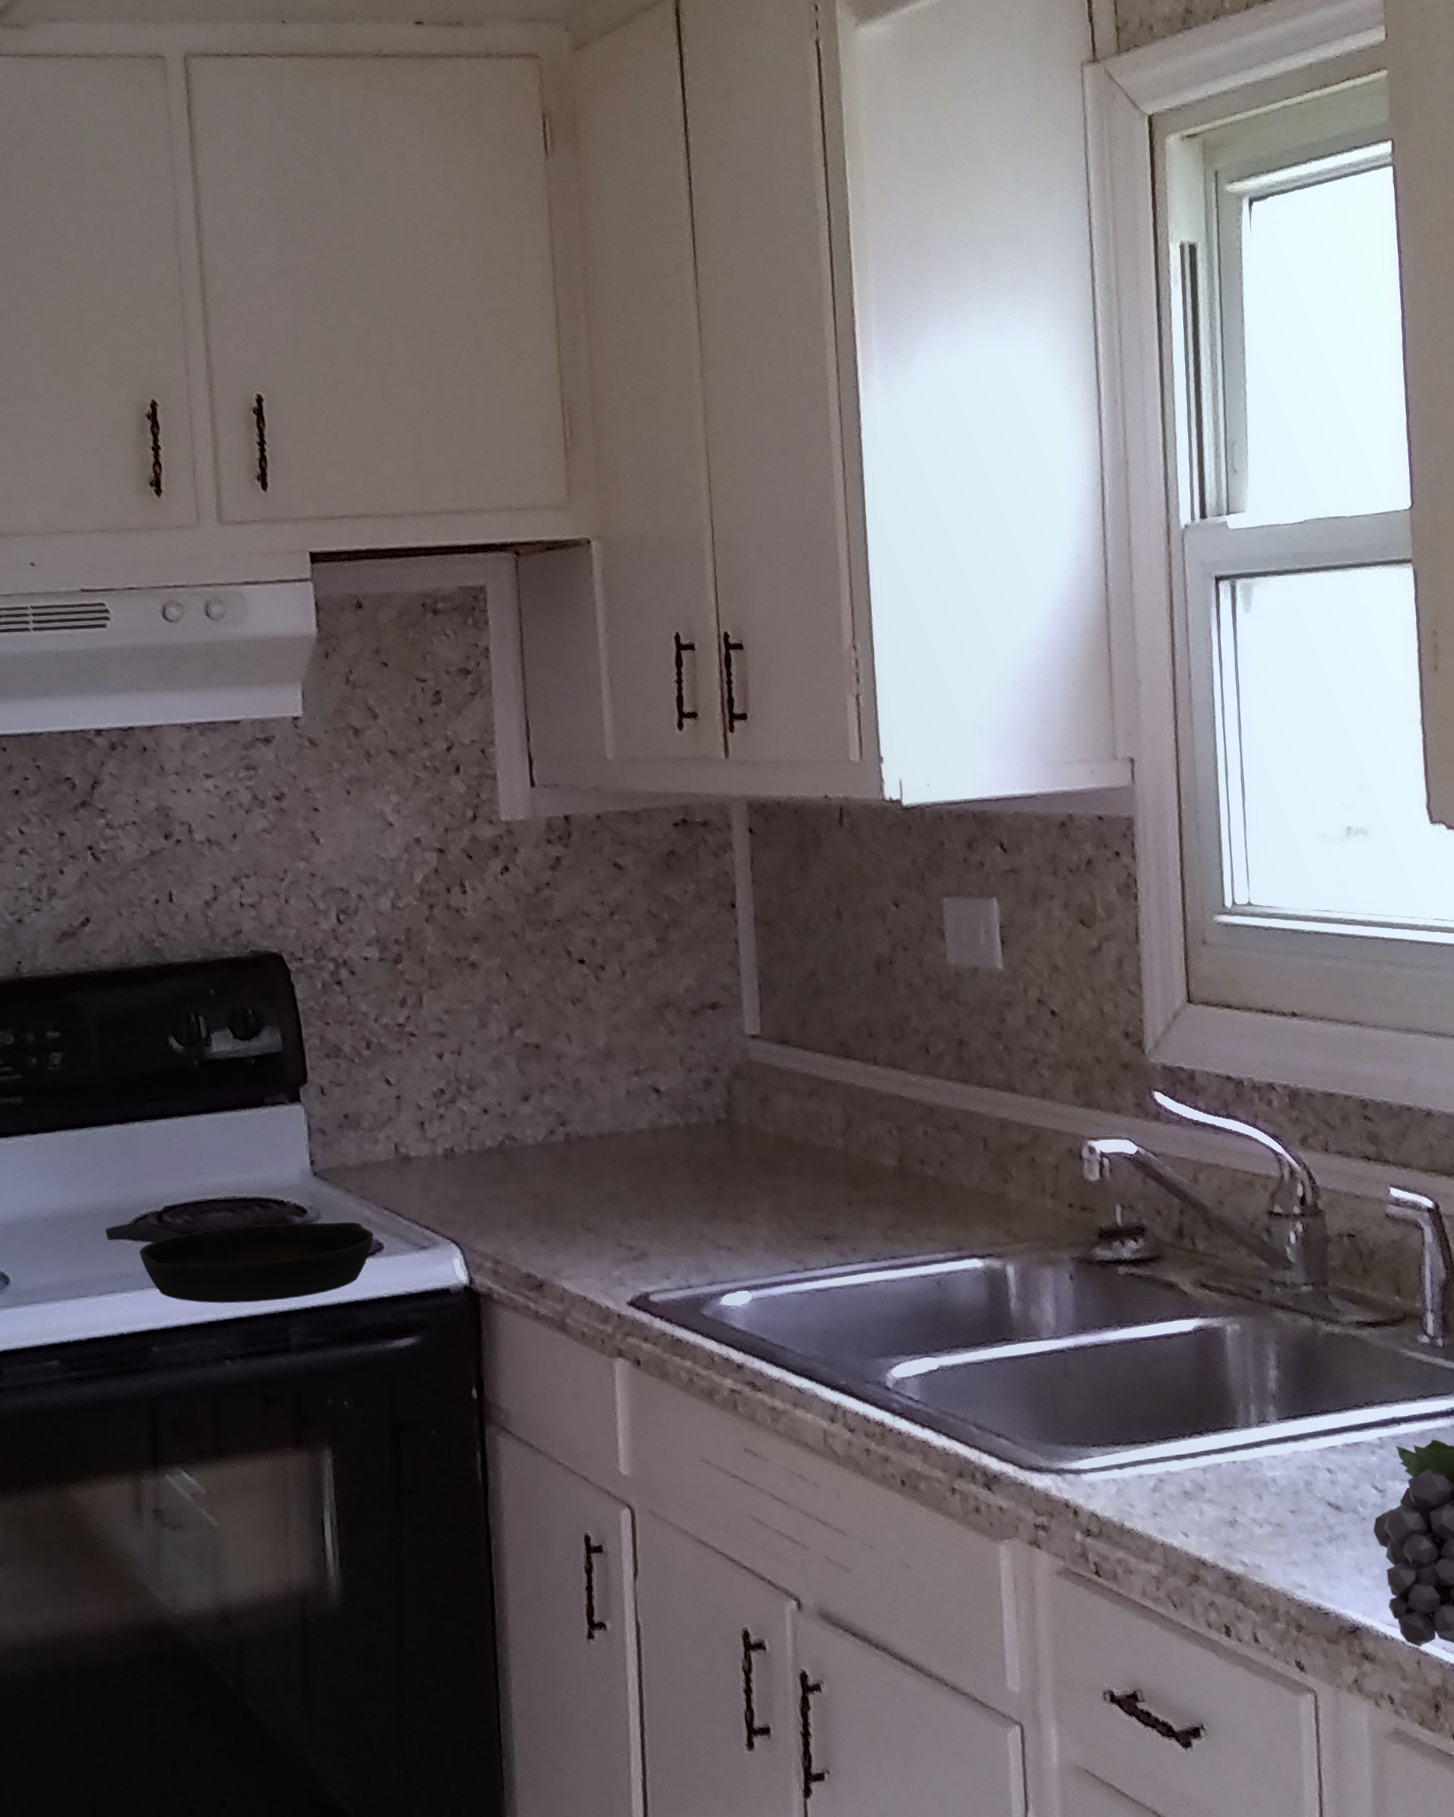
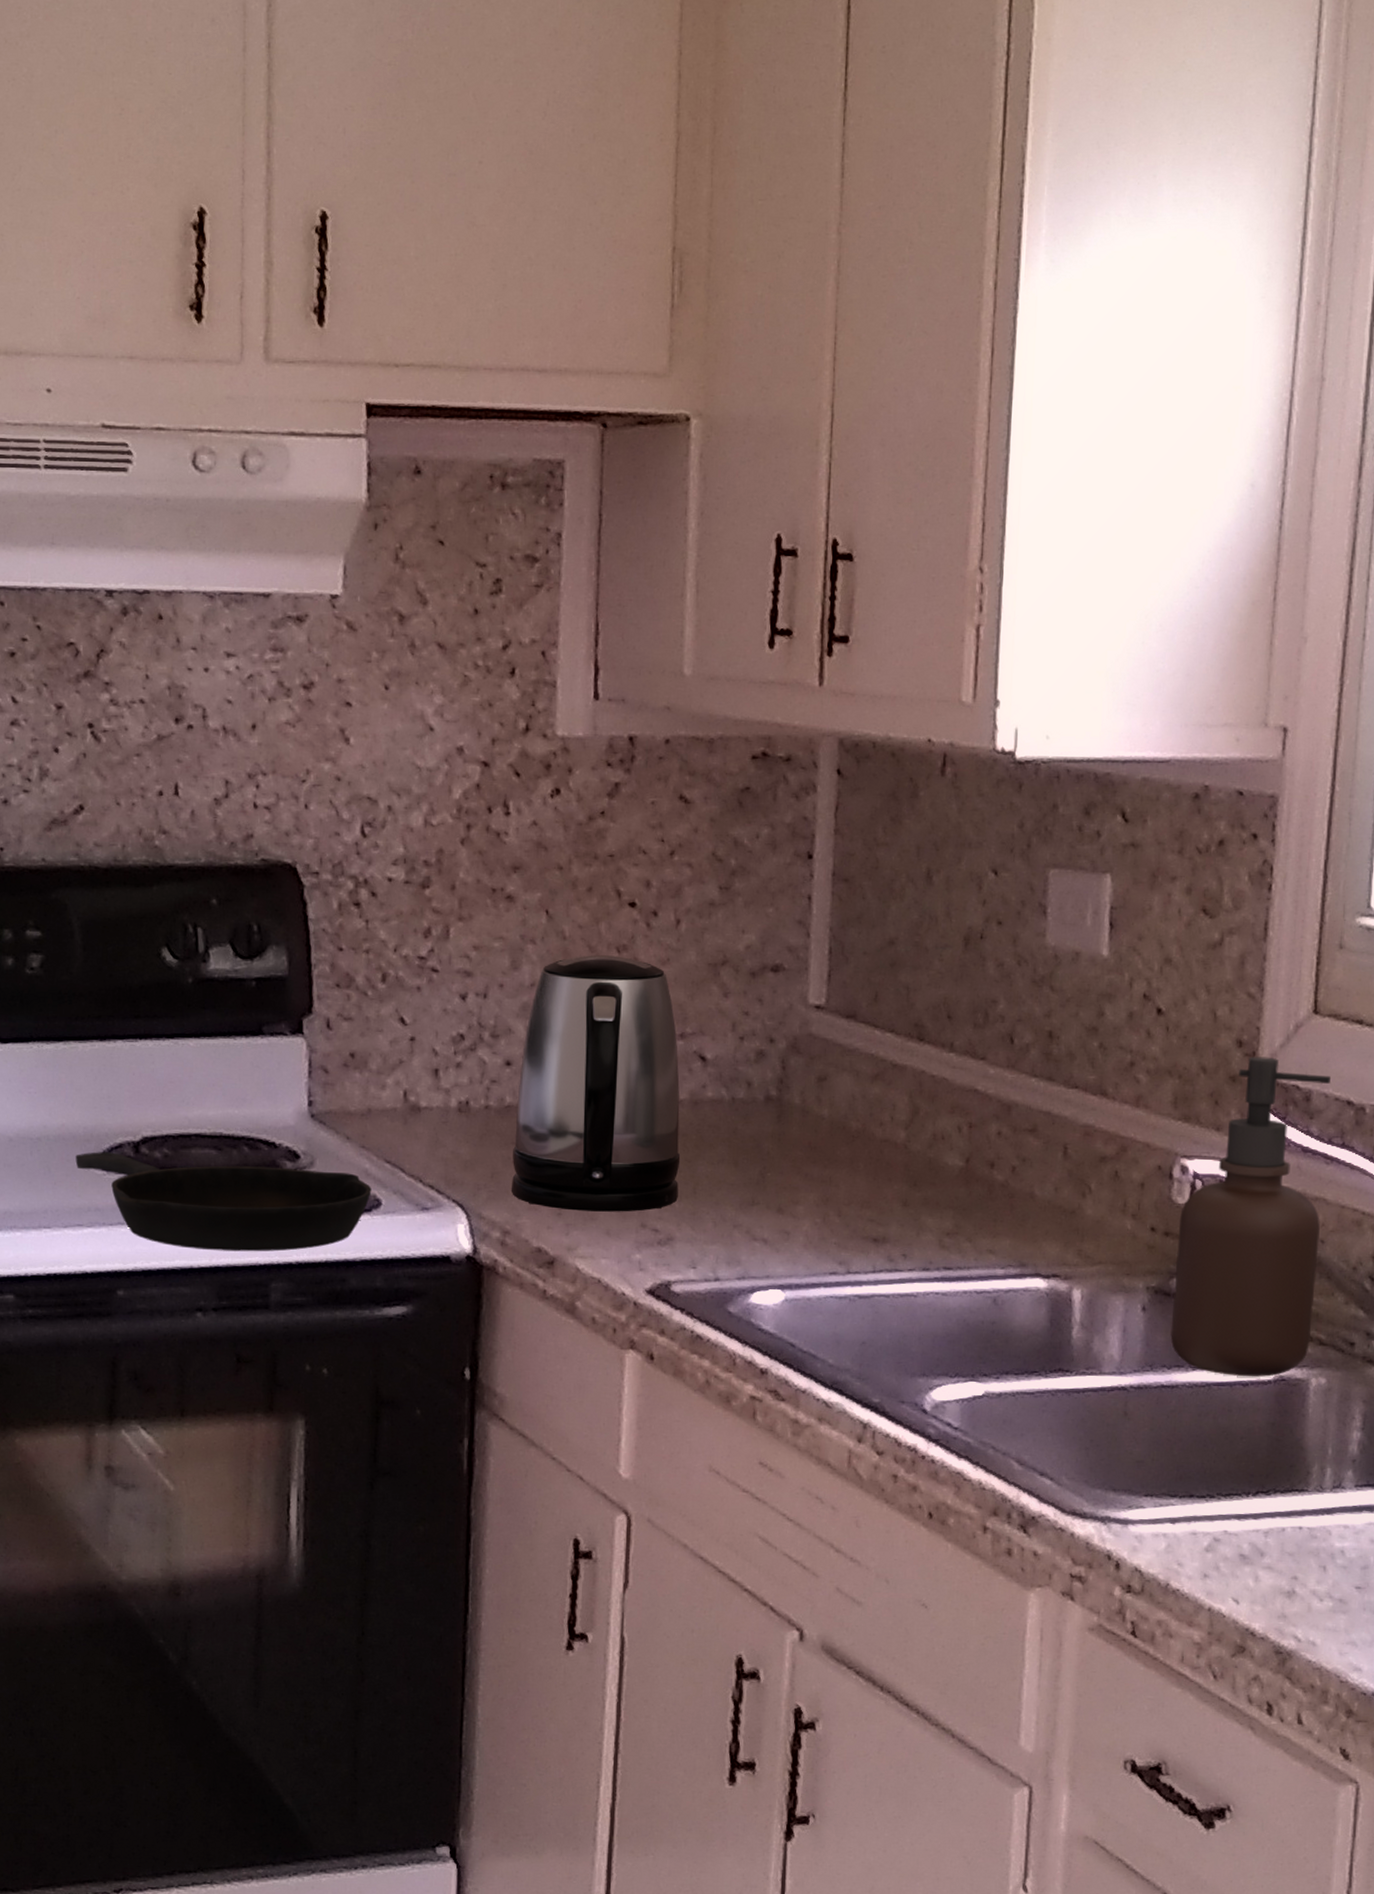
kettle: none [496,1007,648,1237] -> present [512,955,681,1212]
soap dispenser: none [1093,1044,1221,1330] -> present [1170,1056,1331,1377]

